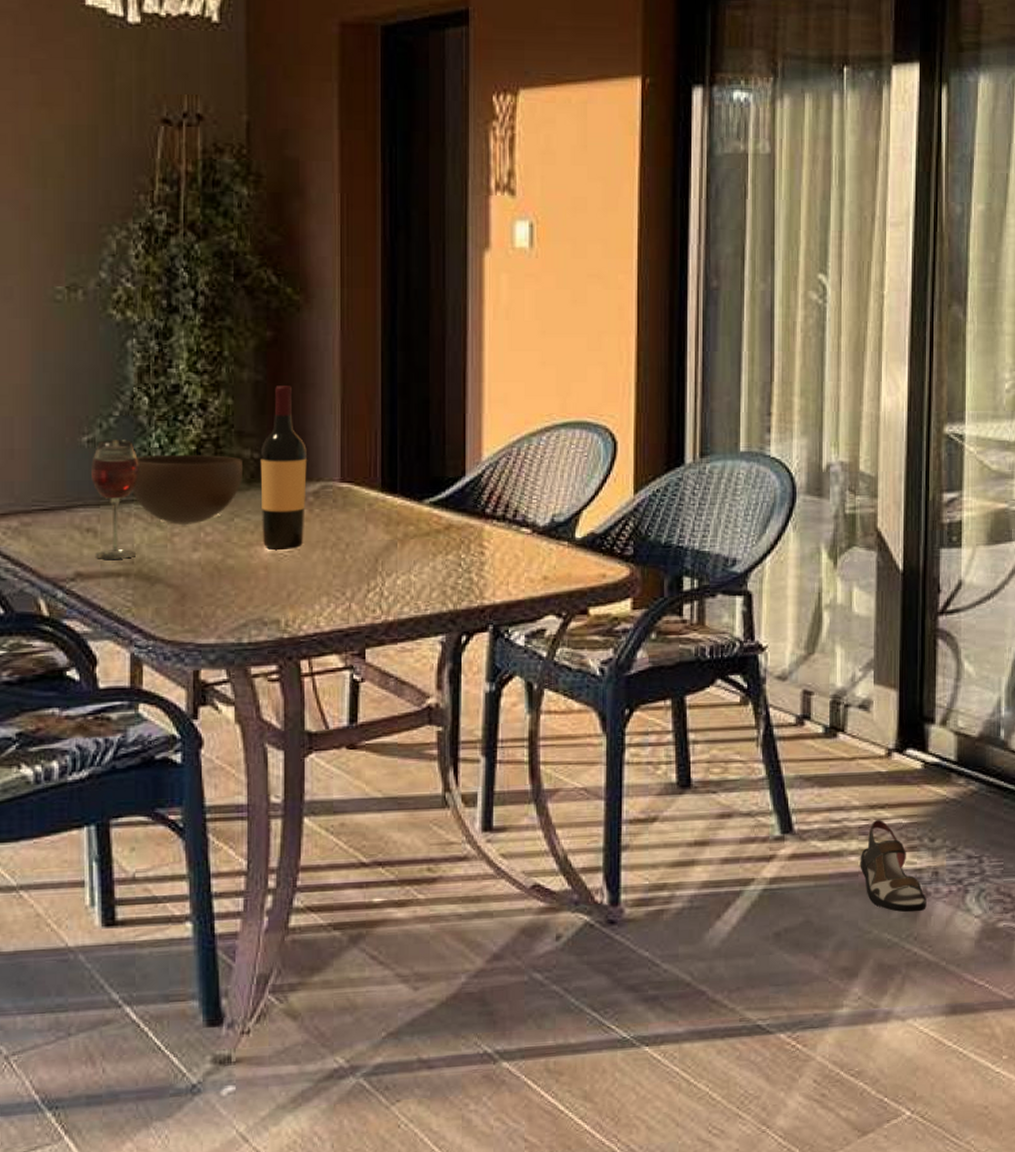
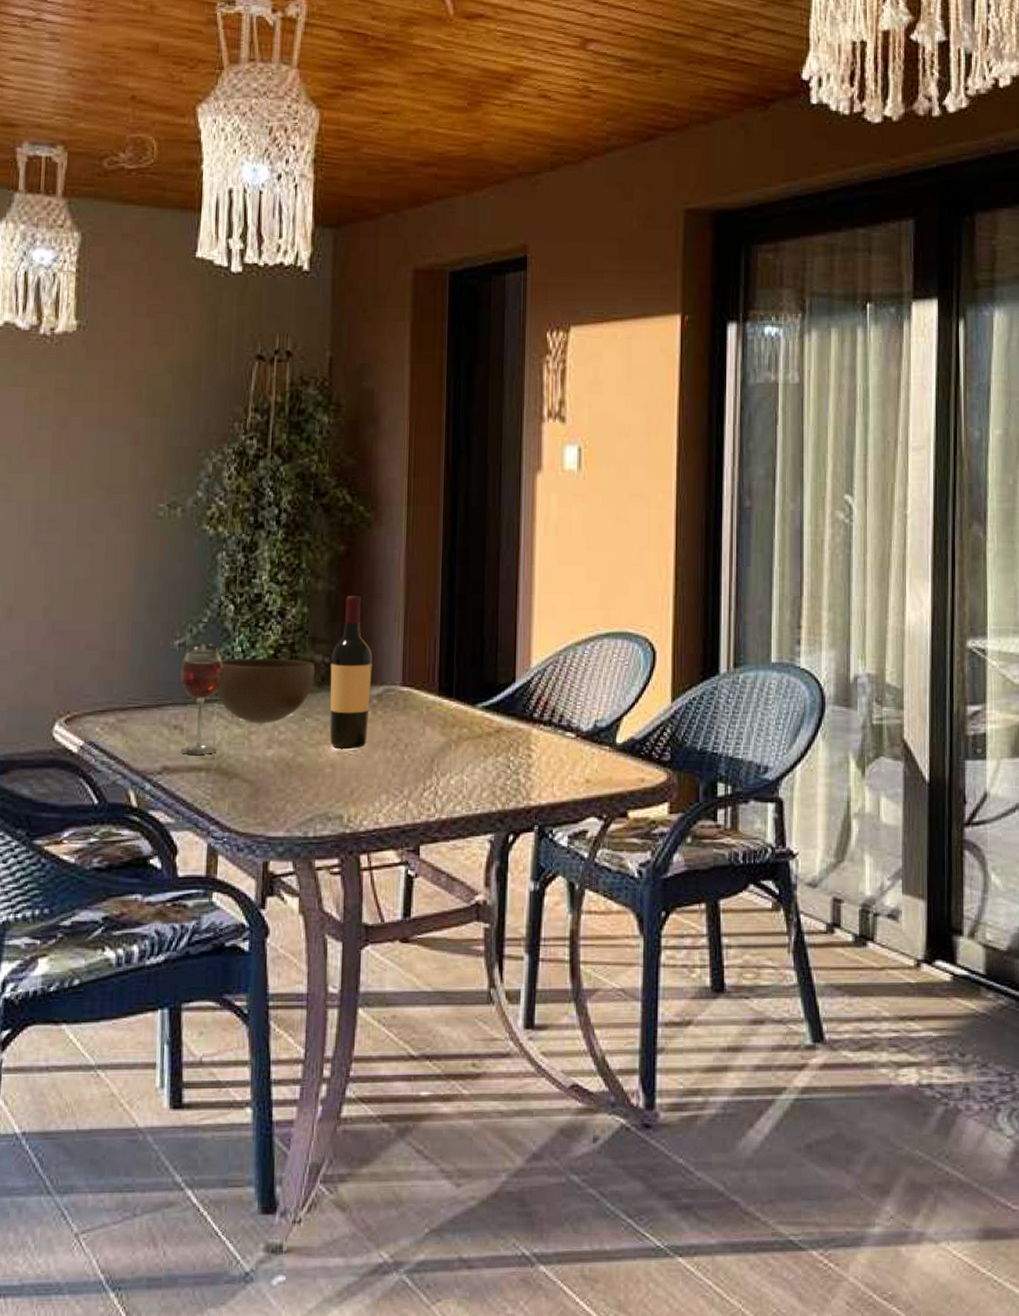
sandal: present [860,820,927,913] -> none [890,1032,958,1129]

